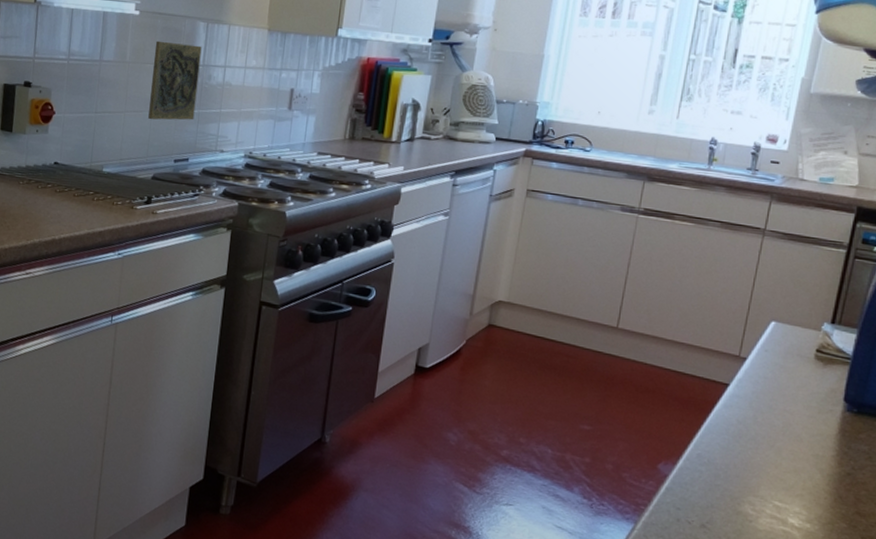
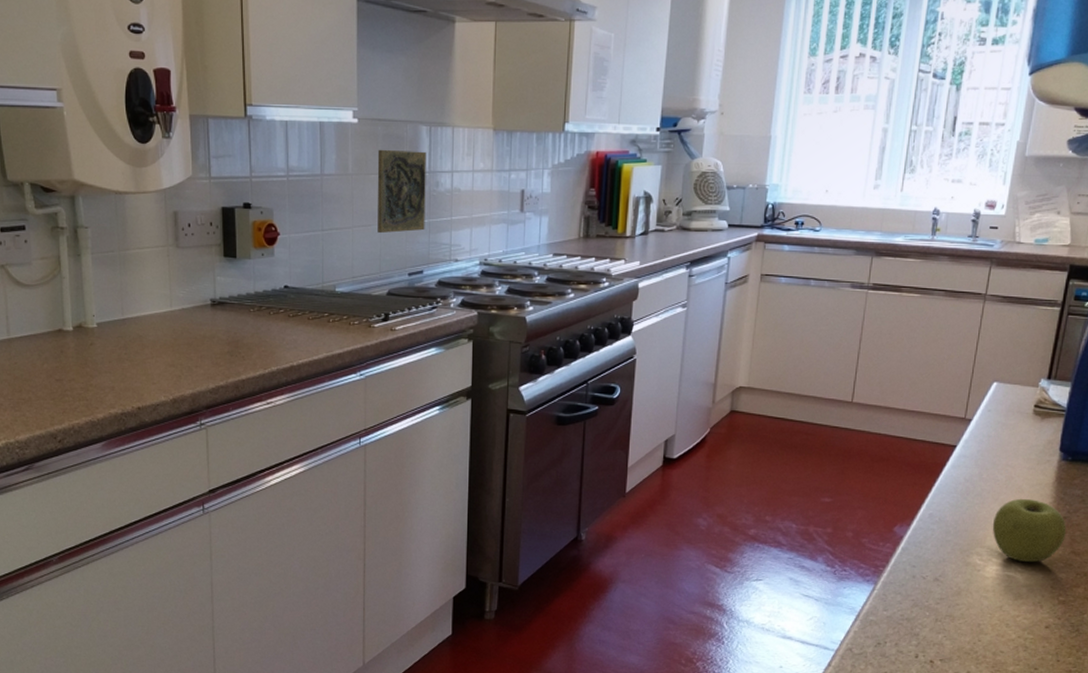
apple: none [766,447,850,520] -> present [992,498,1066,563]

